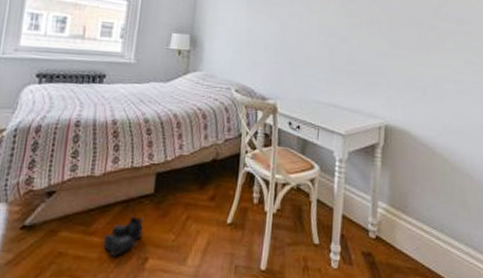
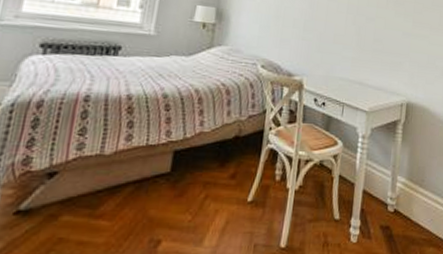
boots: present [103,216,144,257] -> none [111,197,159,241]

